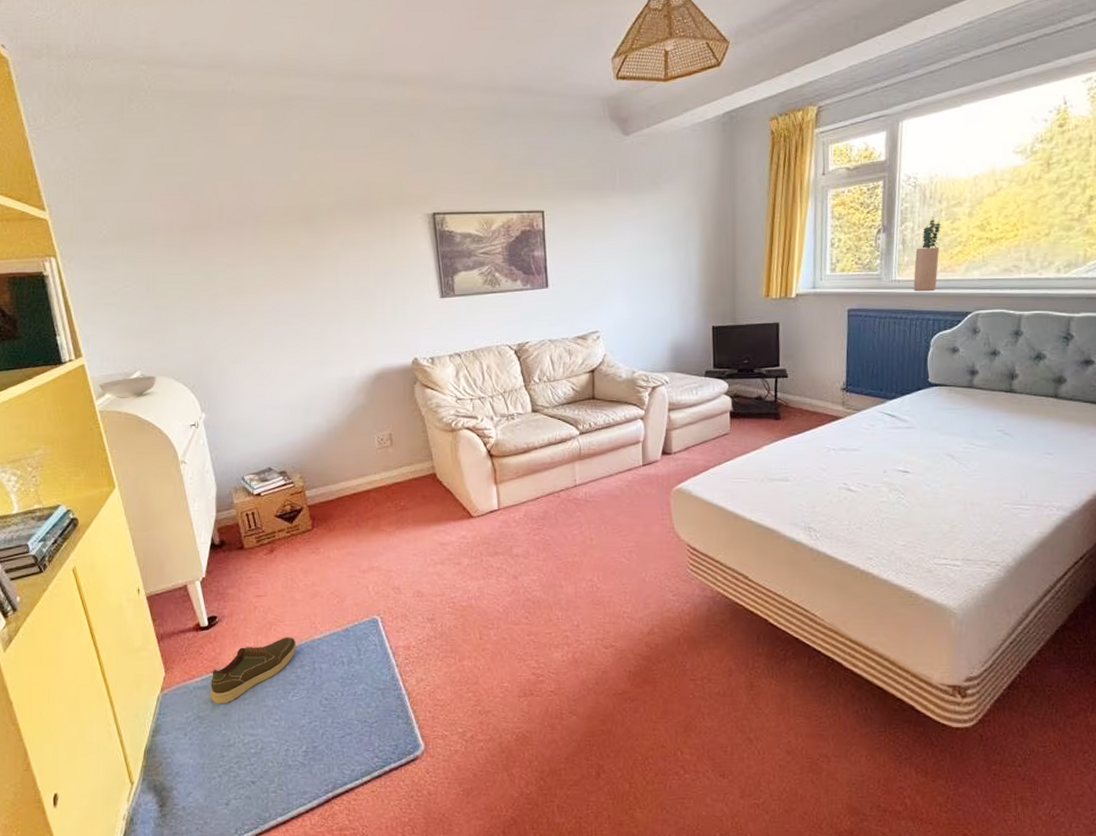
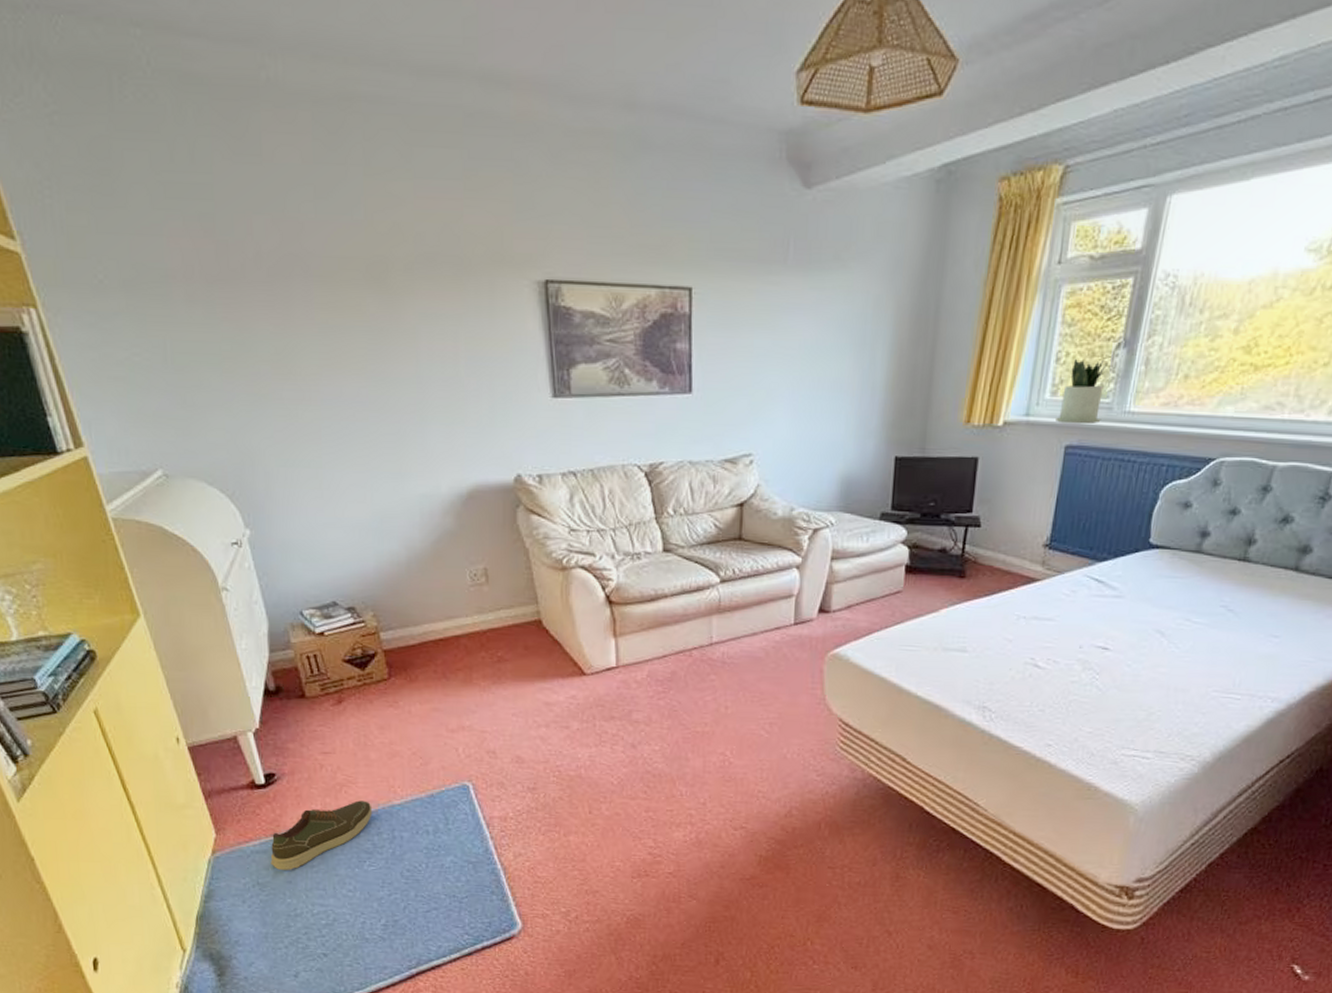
bowl: present [98,376,156,398] -> none [108,476,184,504]
planter: none [837,241,874,293] -> present [1056,357,1107,425]
vase: present [913,216,941,292] -> none [1149,330,1198,430]

